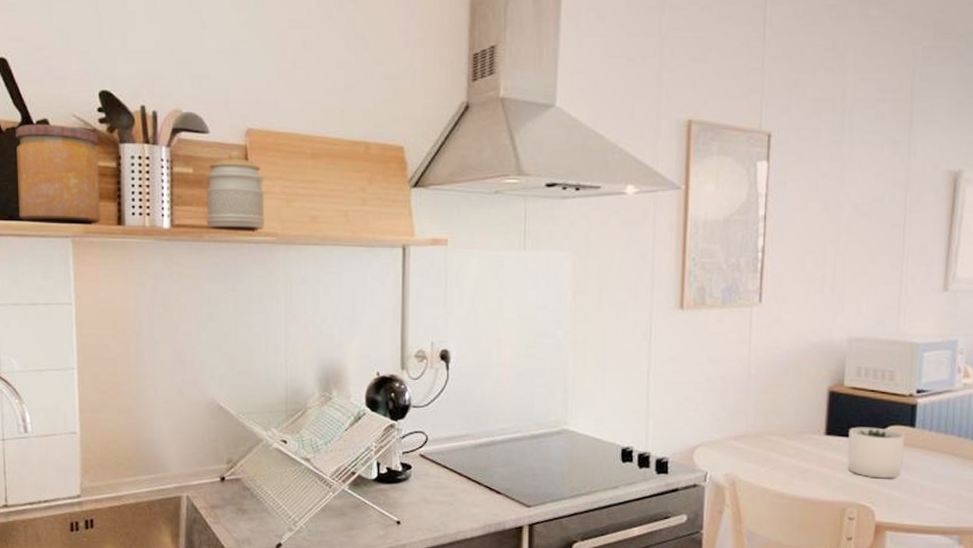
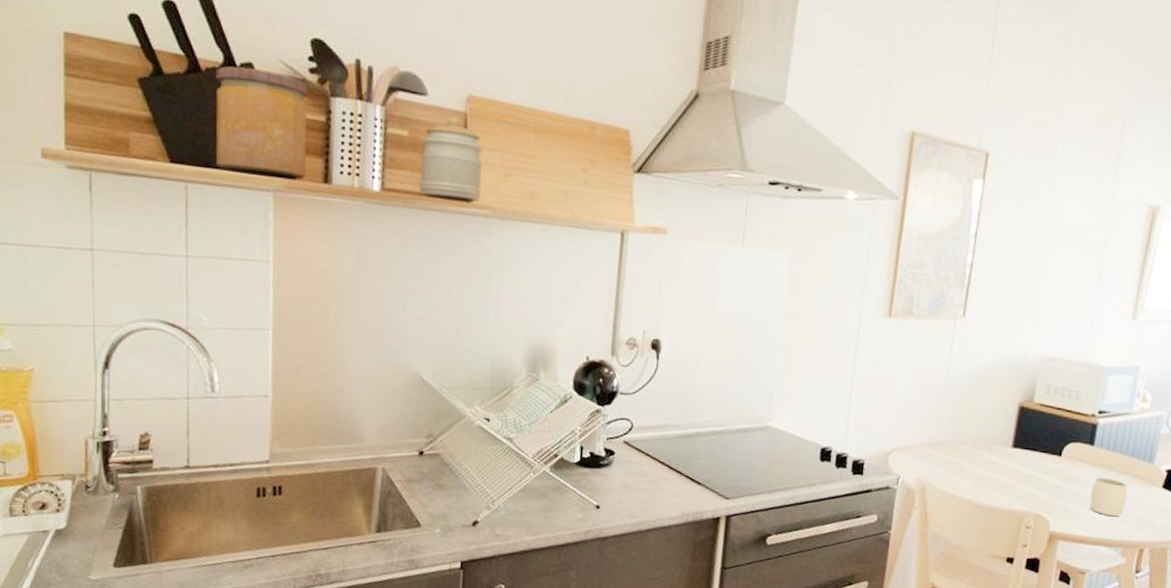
planter: present [847,427,905,479] -> none [1029,441,1084,493]
mug: none [917,460,958,502] -> present [1090,477,1128,517]

